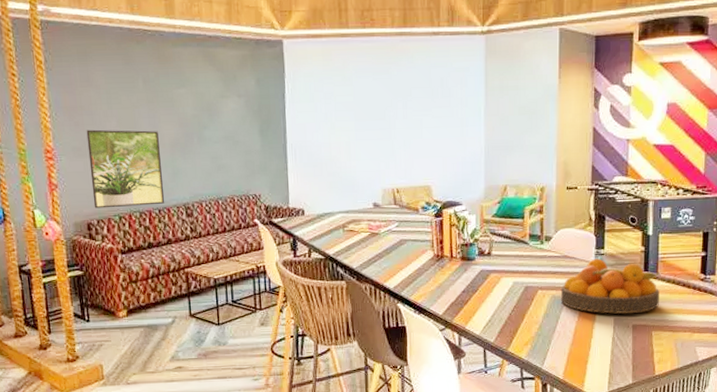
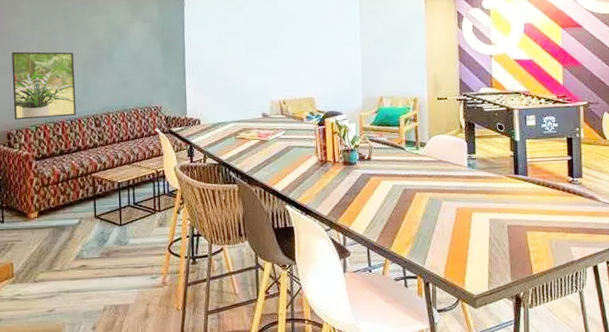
fruit bowl: present [560,258,661,314] -> none [437,163,531,215]

